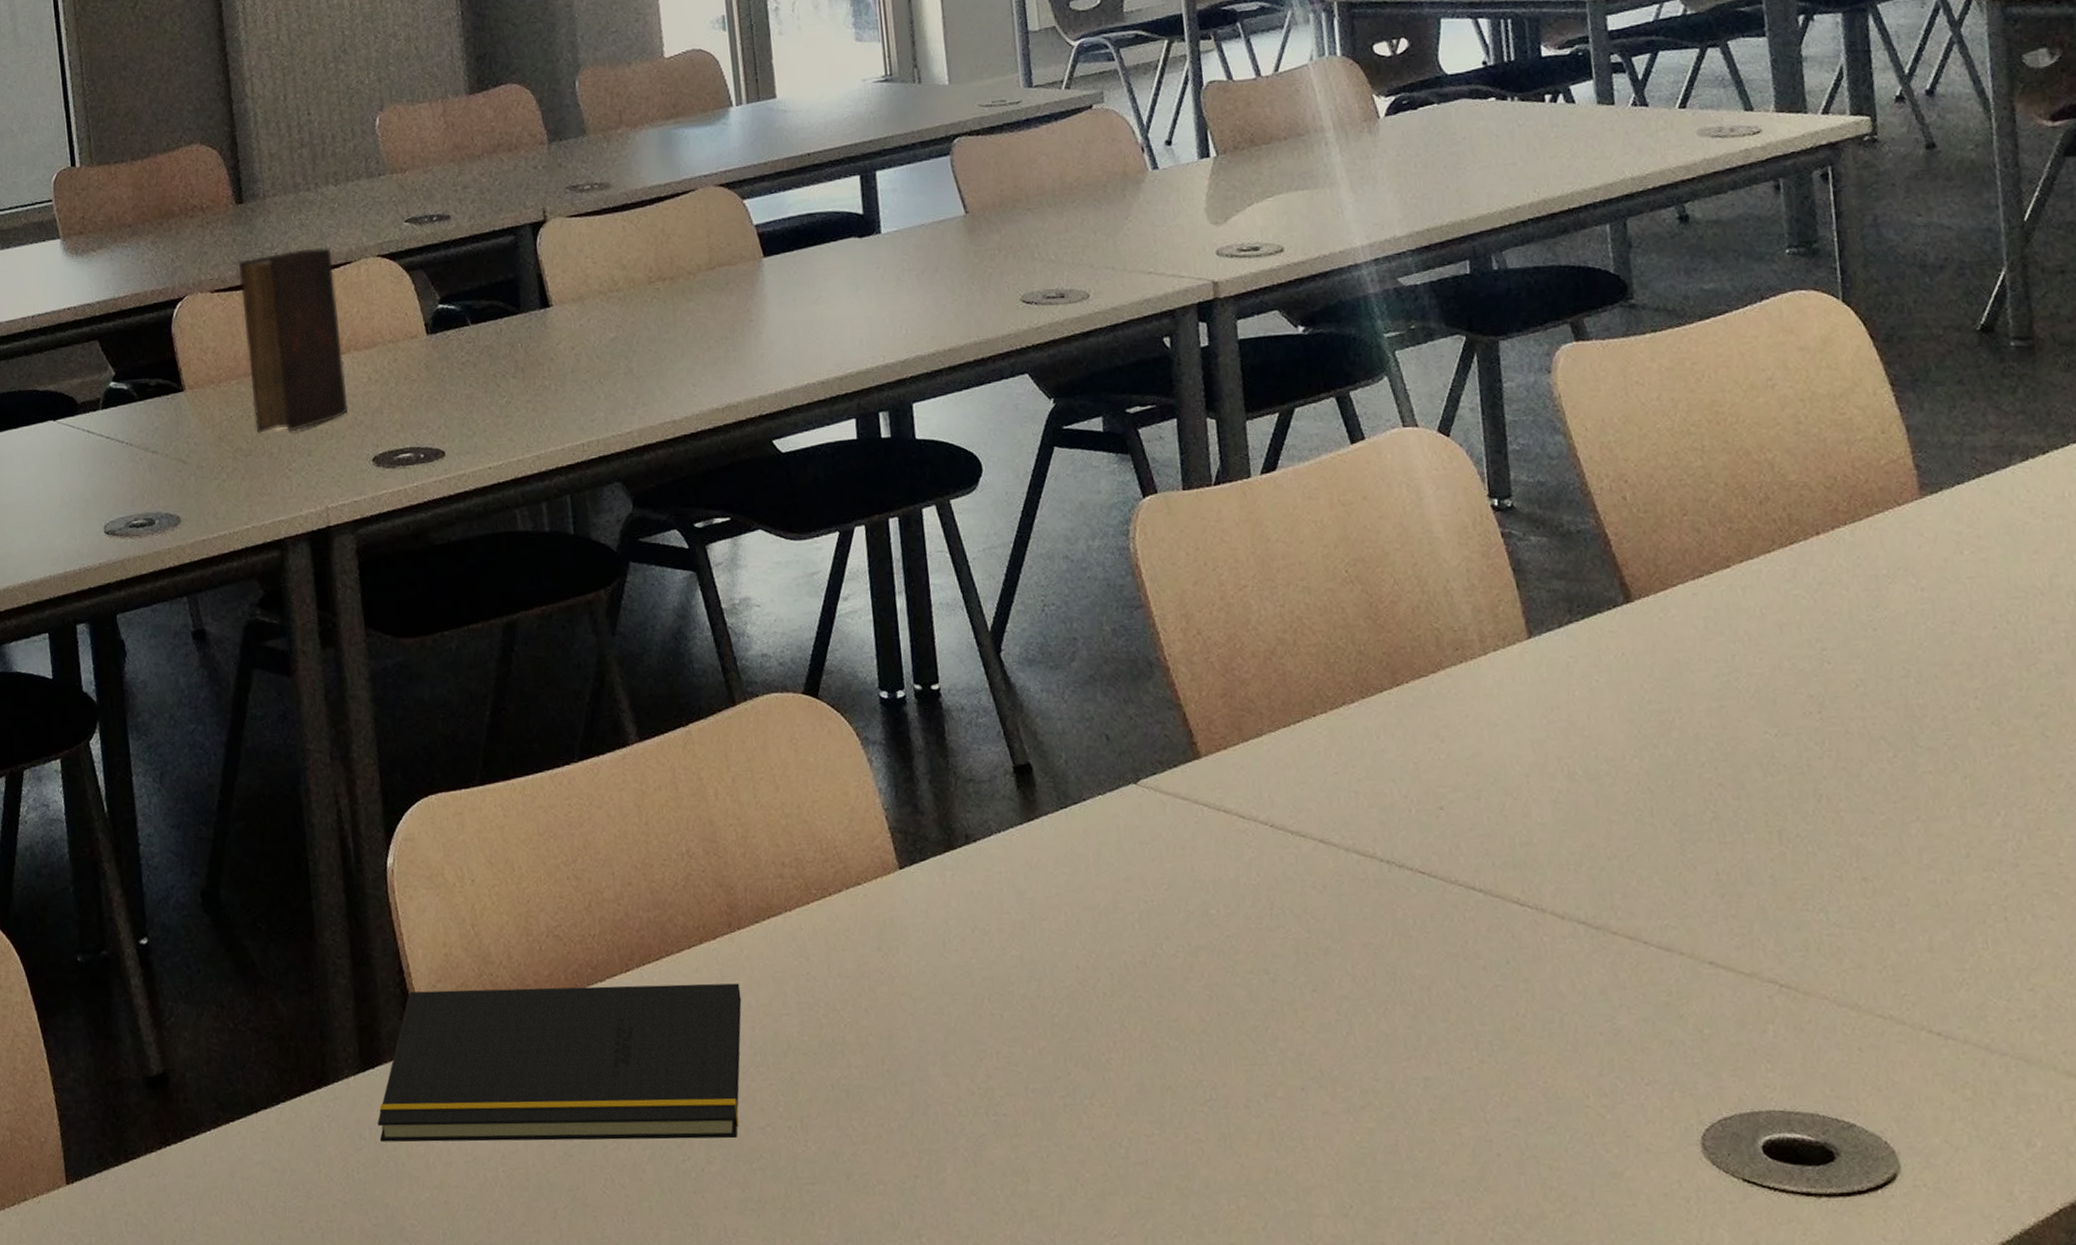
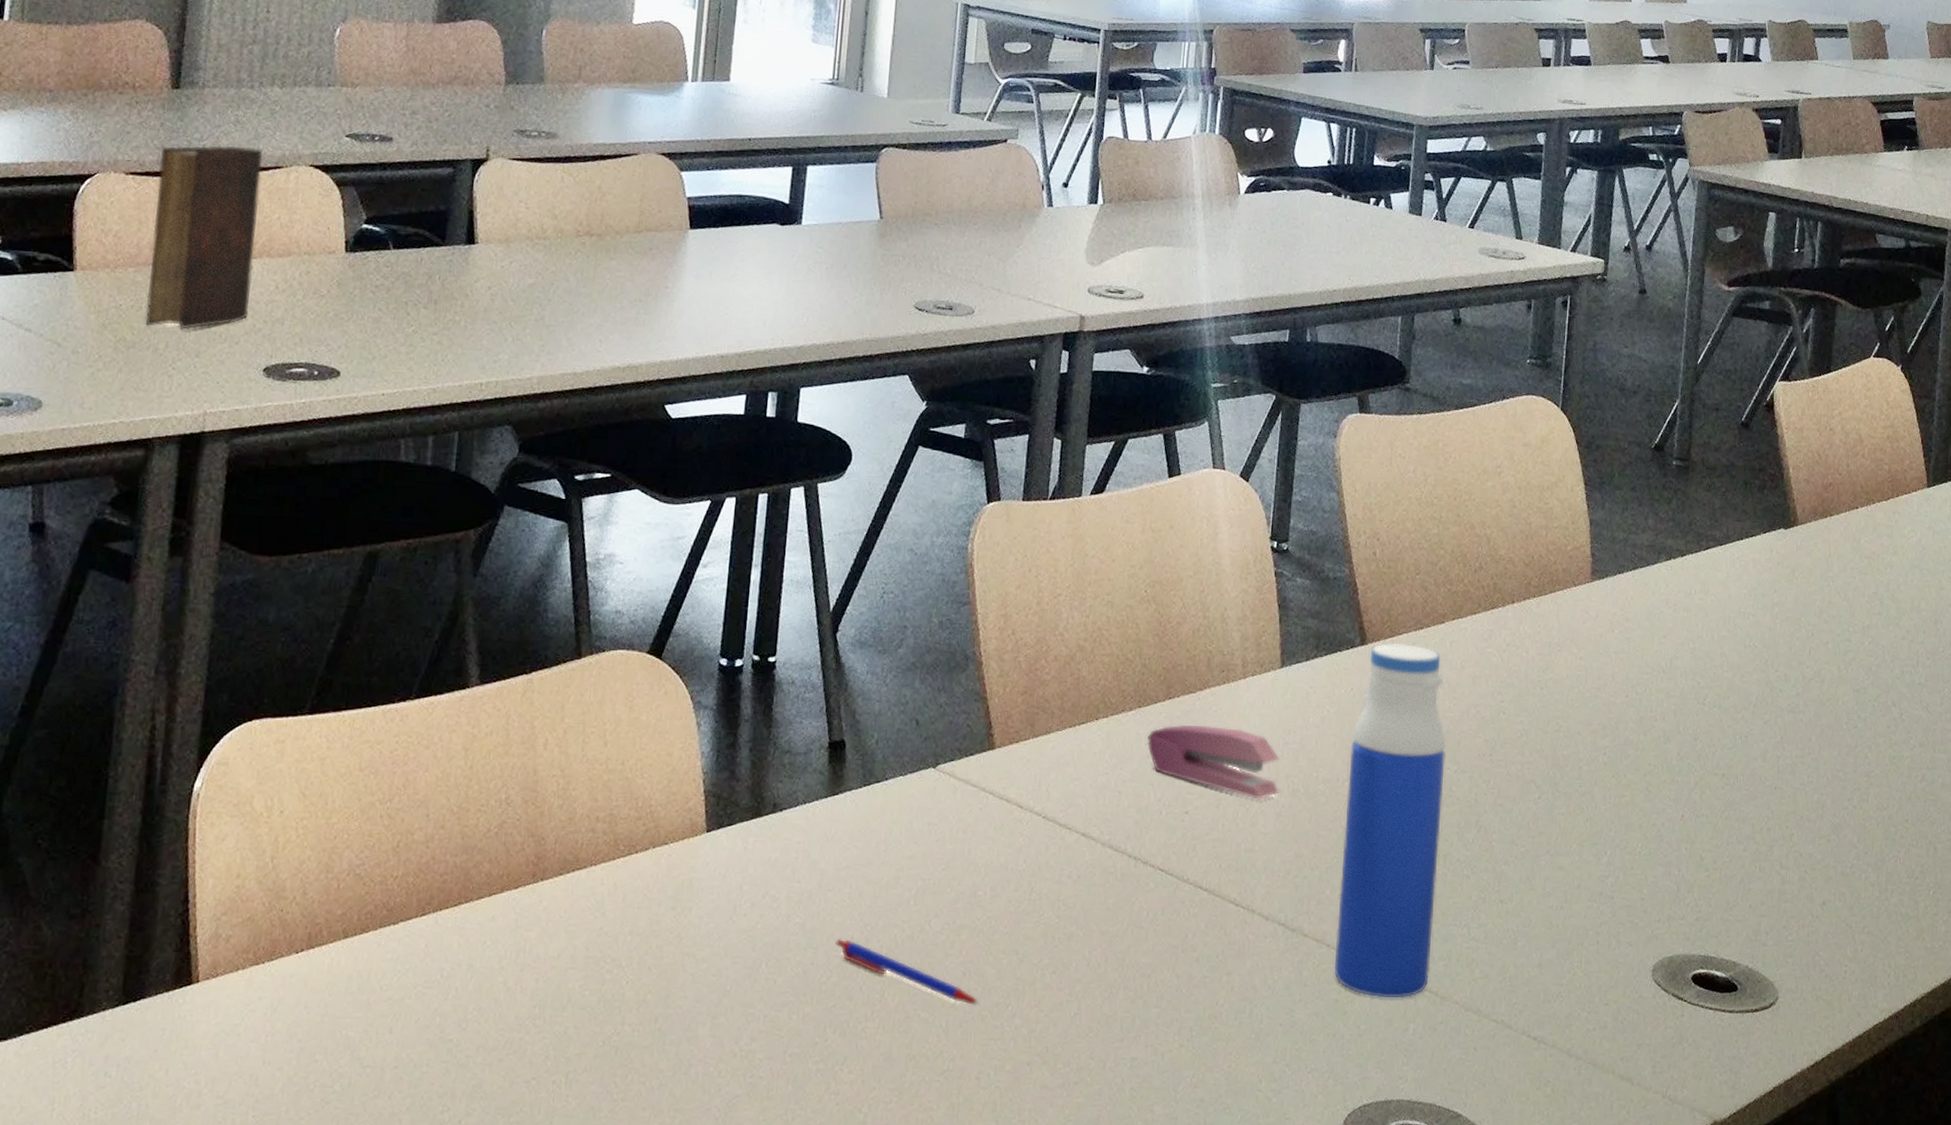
notepad: present [378,983,742,1142] -> none [126,923,533,1091]
pen: none [1060,968,1235,1030] -> present [835,938,981,1005]
stapler: none [1377,710,1552,788] -> present [1147,724,1280,801]
water bottle: none [1632,595,1784,998] -> present [1334,644,1446,998]

